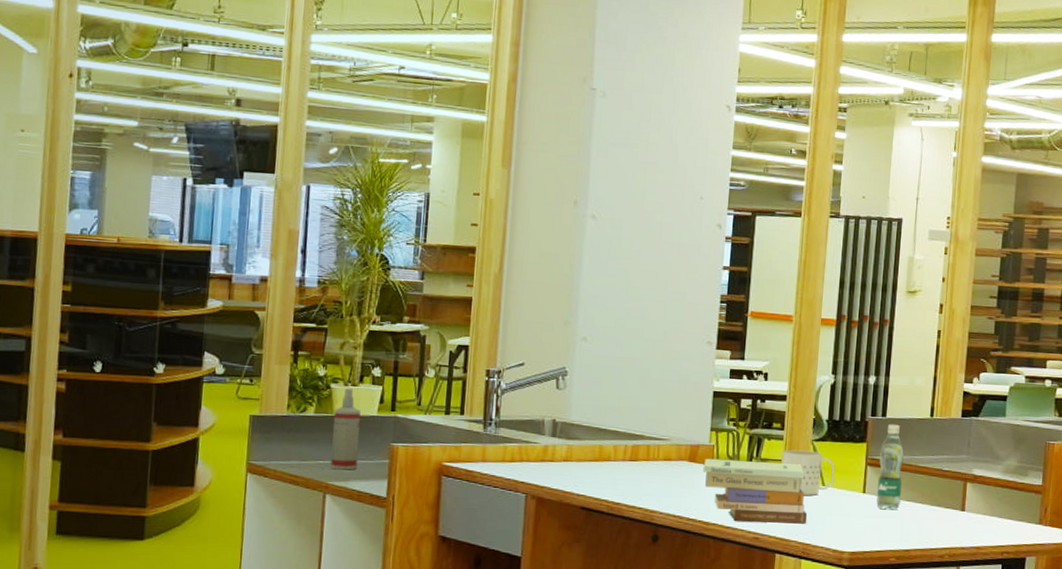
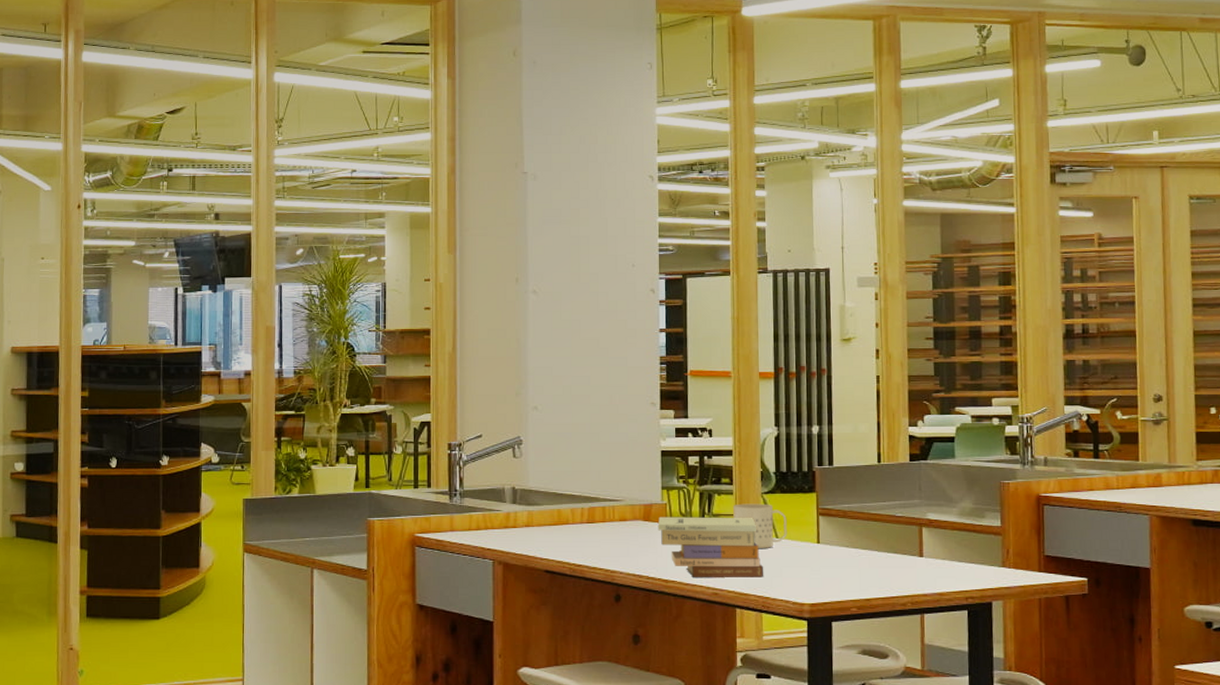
spray bottle: present [330,388,361,470] -> none [315,469,340,546]
bottle: present [876,424,904,510] -> none [830,472,856,559]

